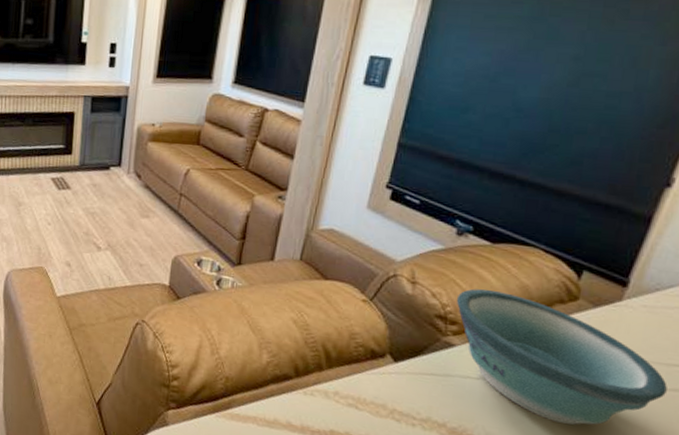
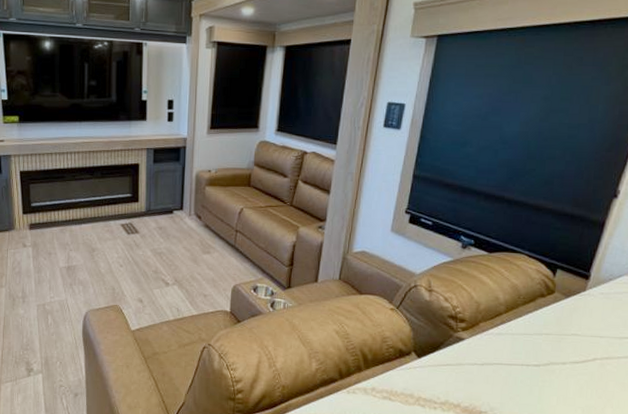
bowl: present [456,288,667,425] -> none [463,291,620,393]

